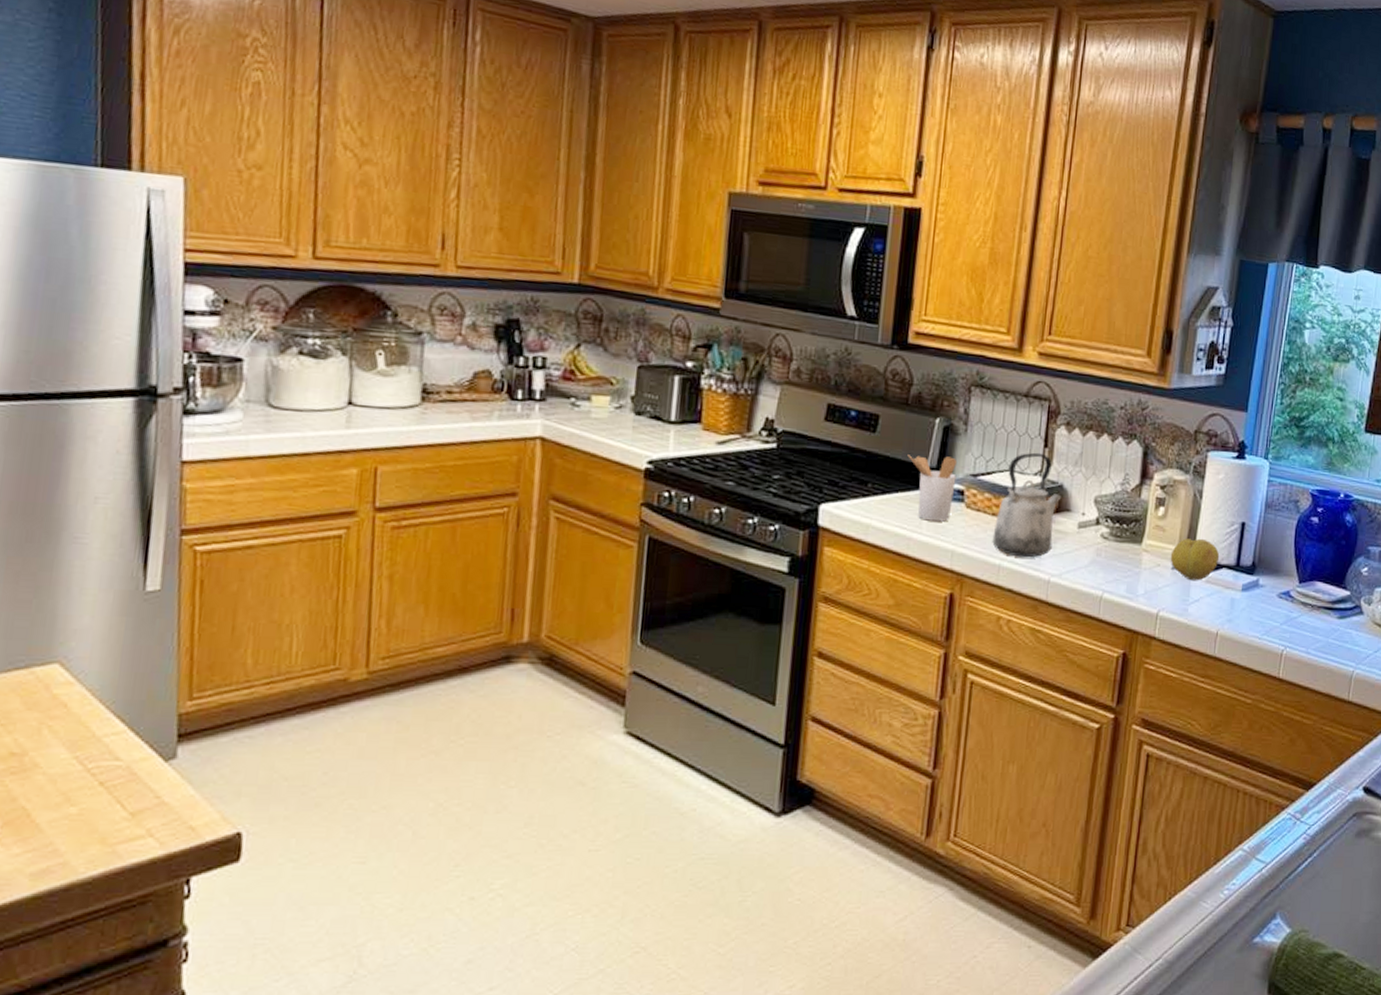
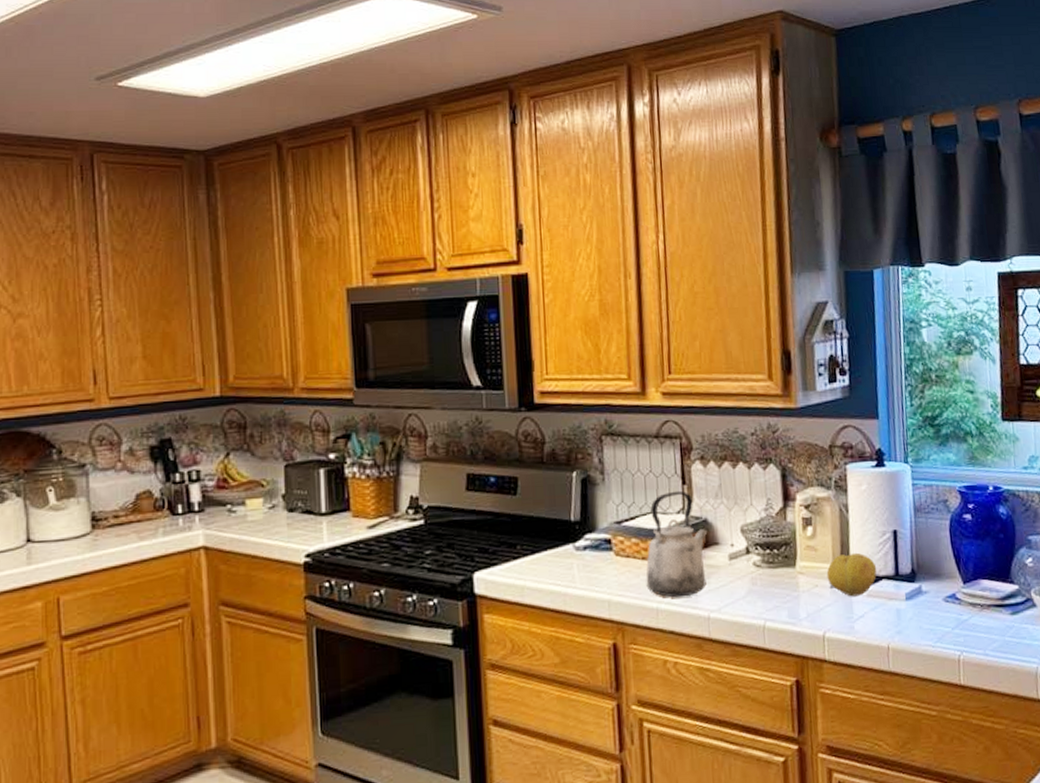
utensil holder: present [907,455,957,522] -> none [551,507,602,574]

